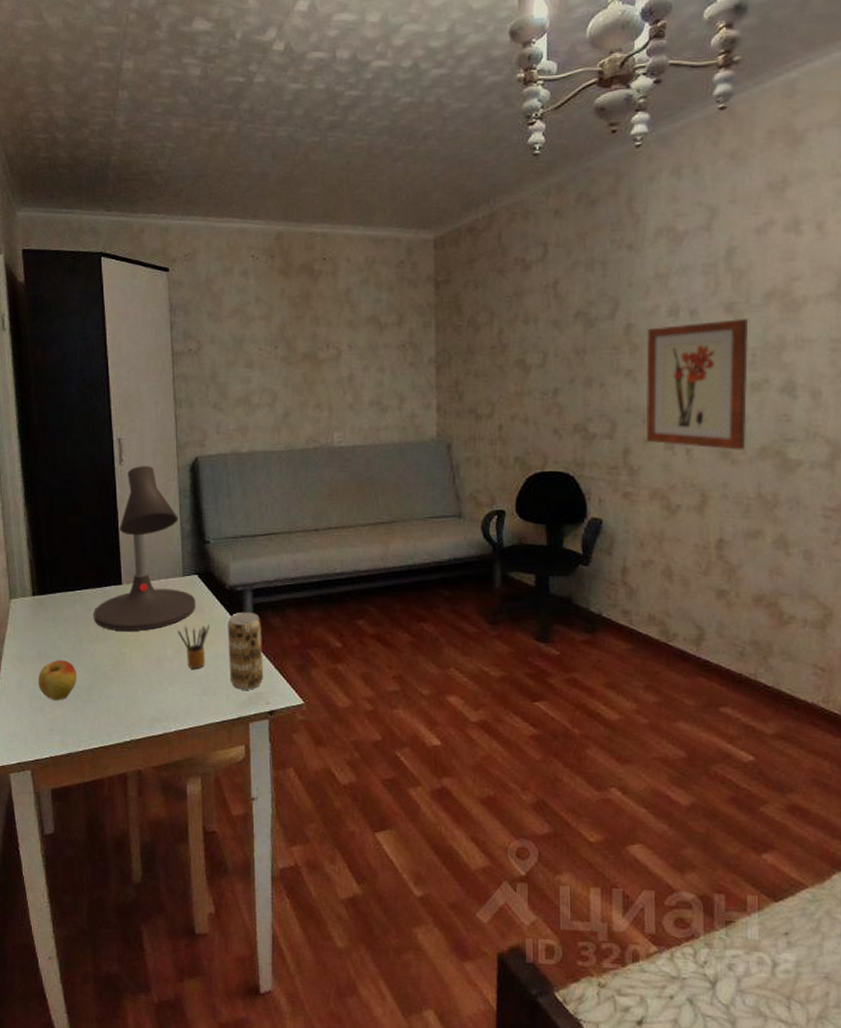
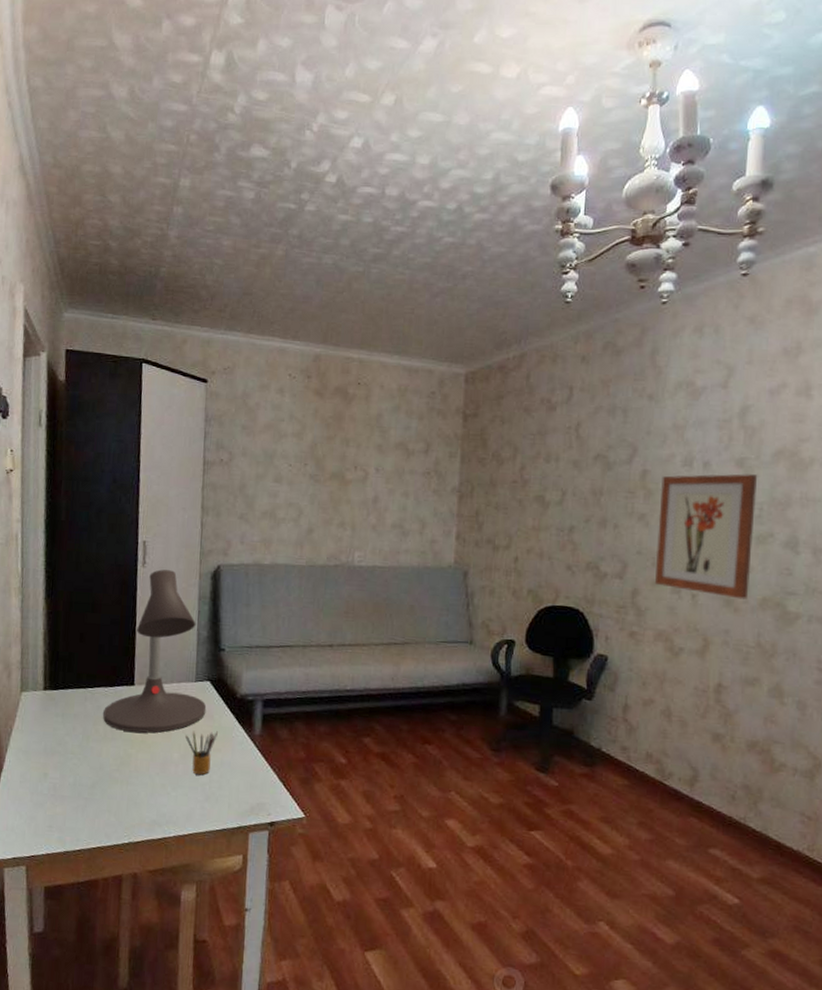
apple: present [37,660,78,701] -> none [41,756,82,797]
beverage can: present [227,612,263,690] -> none [233,721,269,800]

